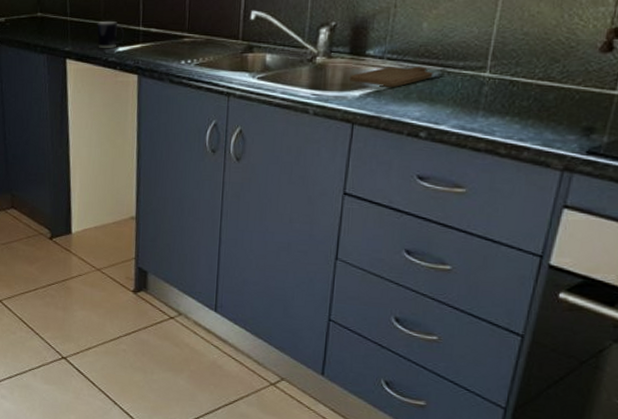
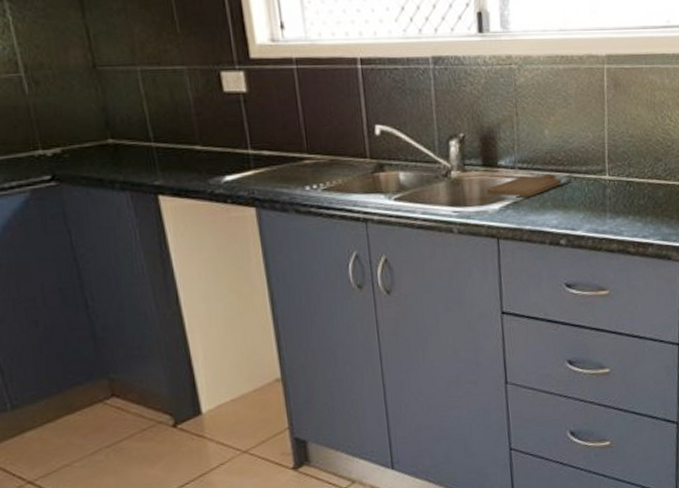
mug: present [97,20,124,48] -> none [192,144,230,179]

